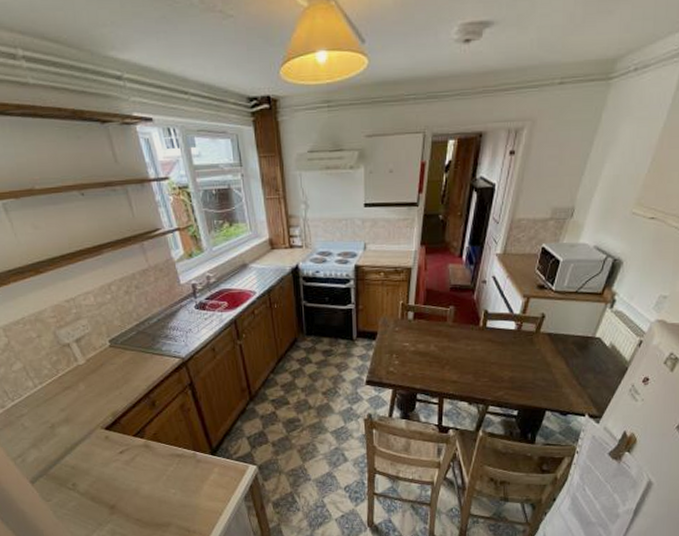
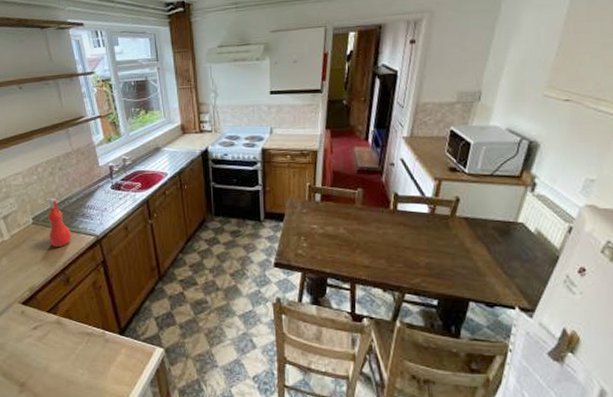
spray bottle: none [123,318,155,371] -> present [46,197,72,248]

